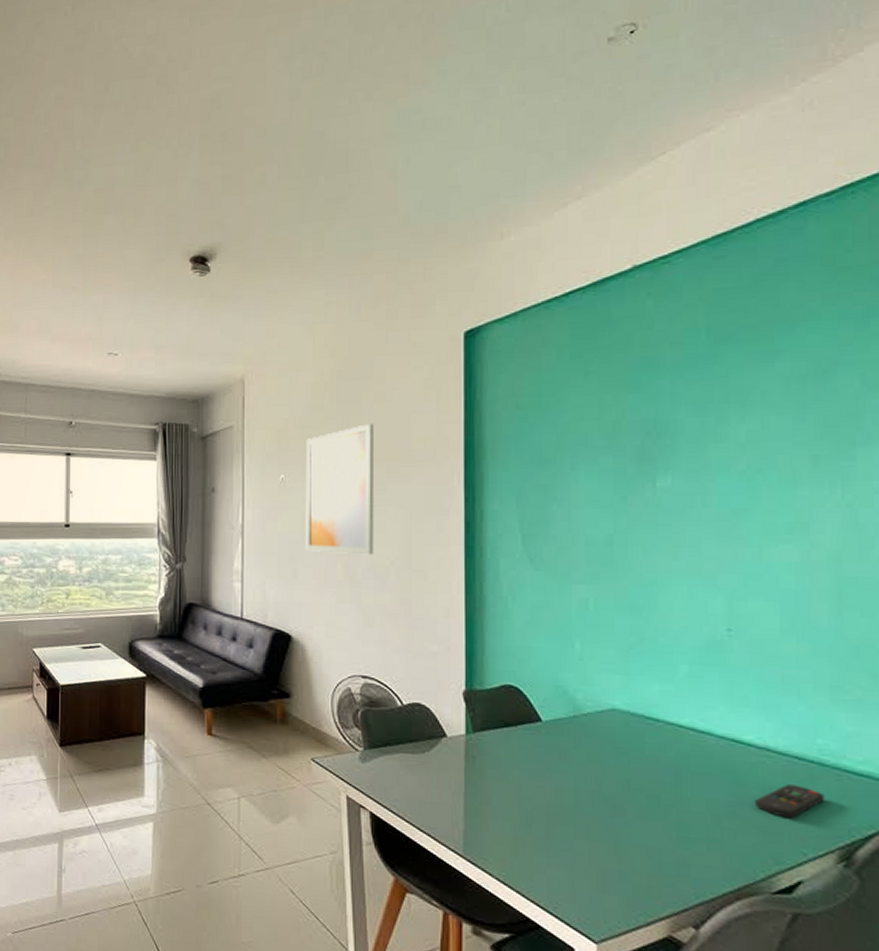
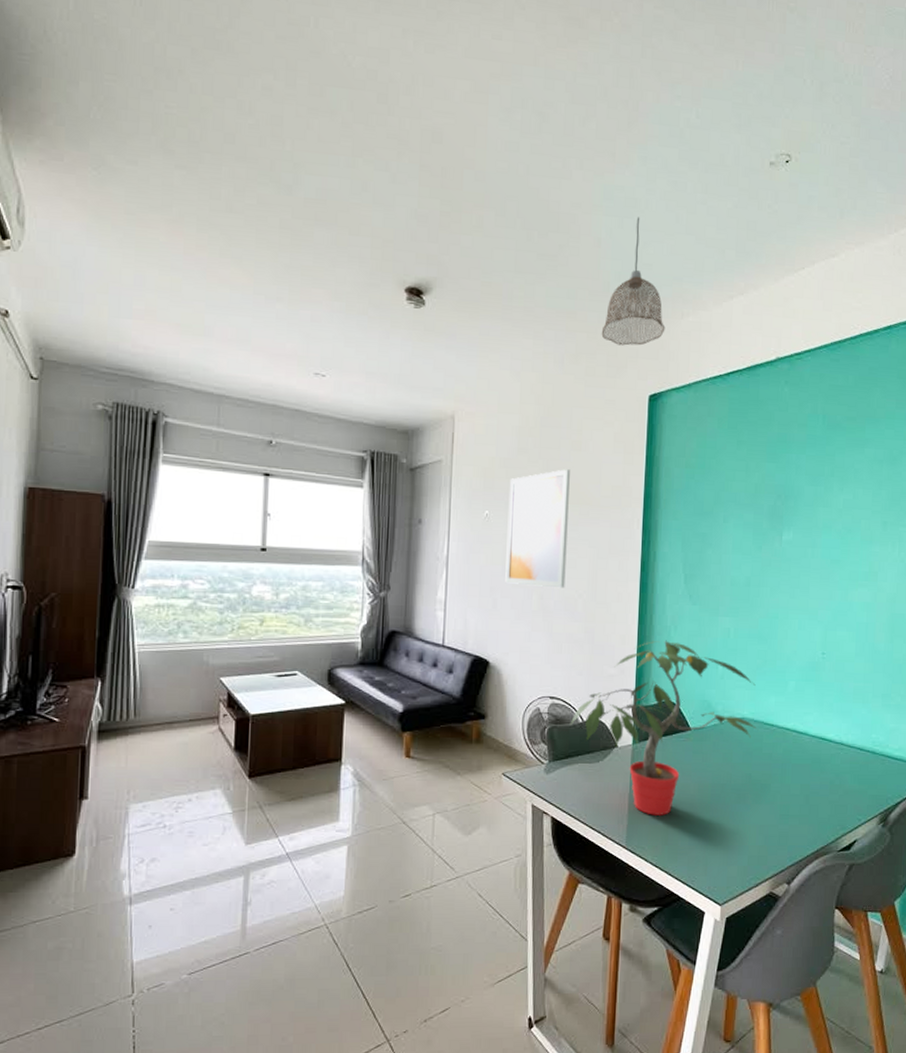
potted plant: none [387,612,634,823] -> present [570,640,756,815]
pendant lamp: none [402,137,481,281] -> present [601,217,666,346]
remote control: present [754,784,825,819] -> none [831,769,874,795]

